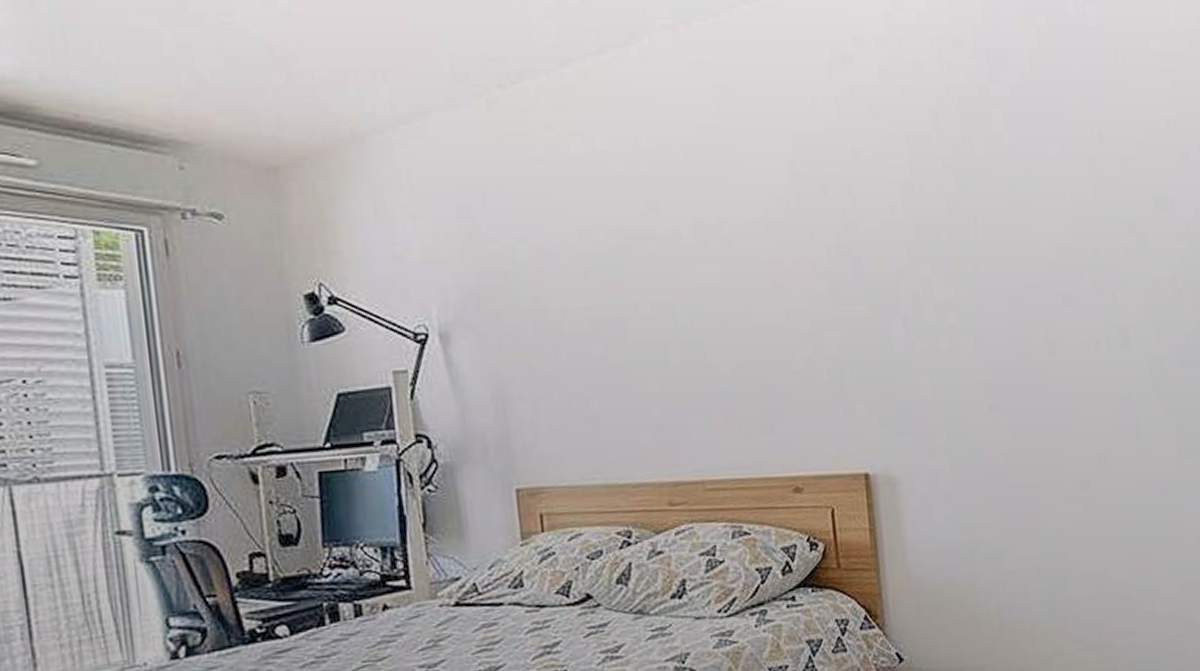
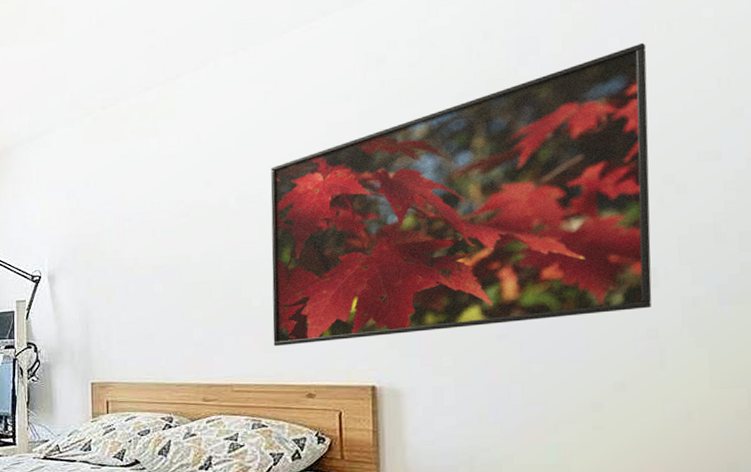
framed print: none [730,70,1125,427] -> present [270,42,652,346]

